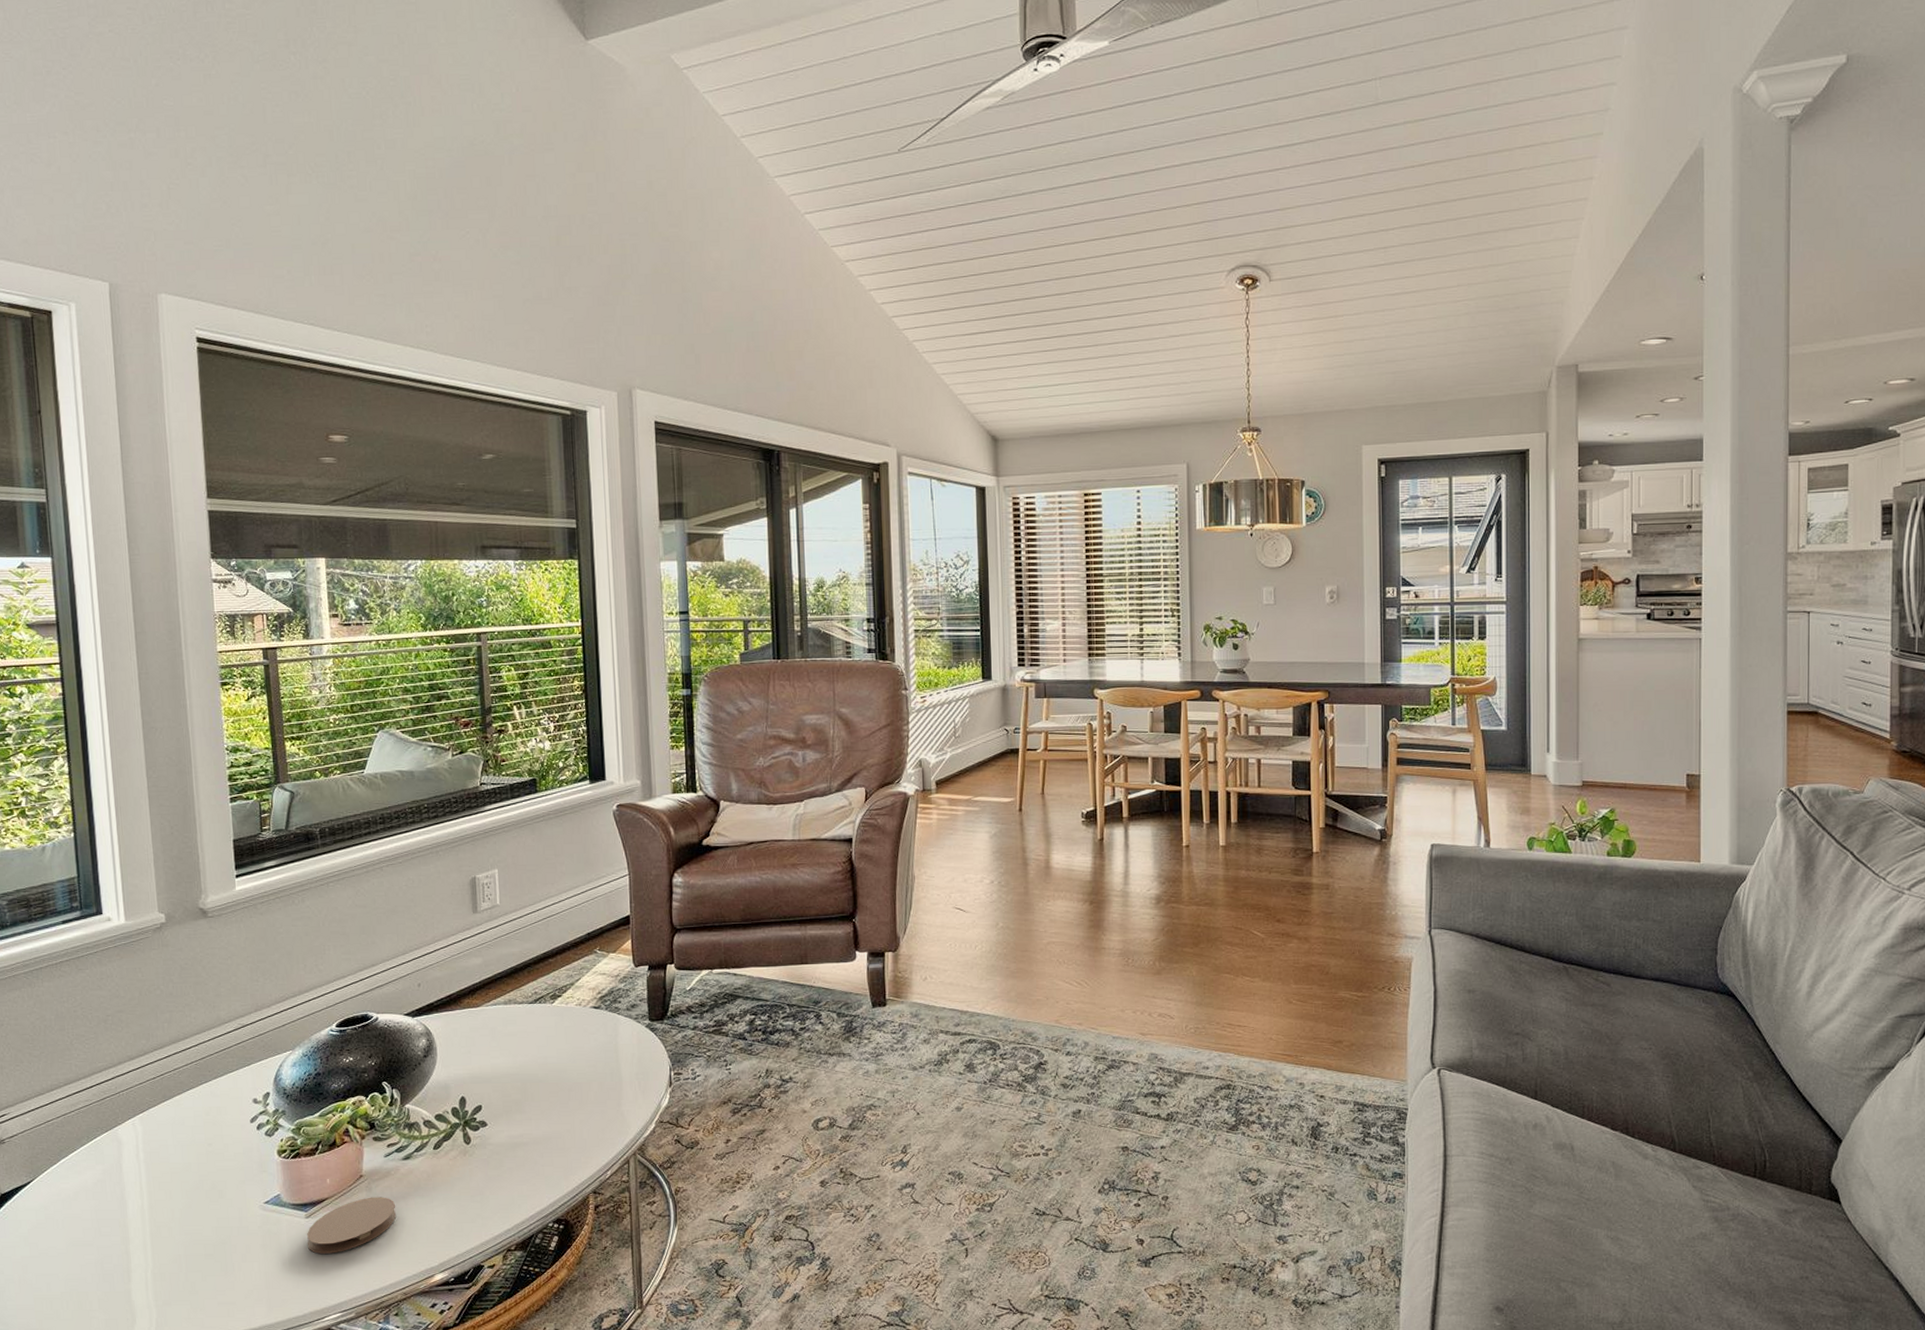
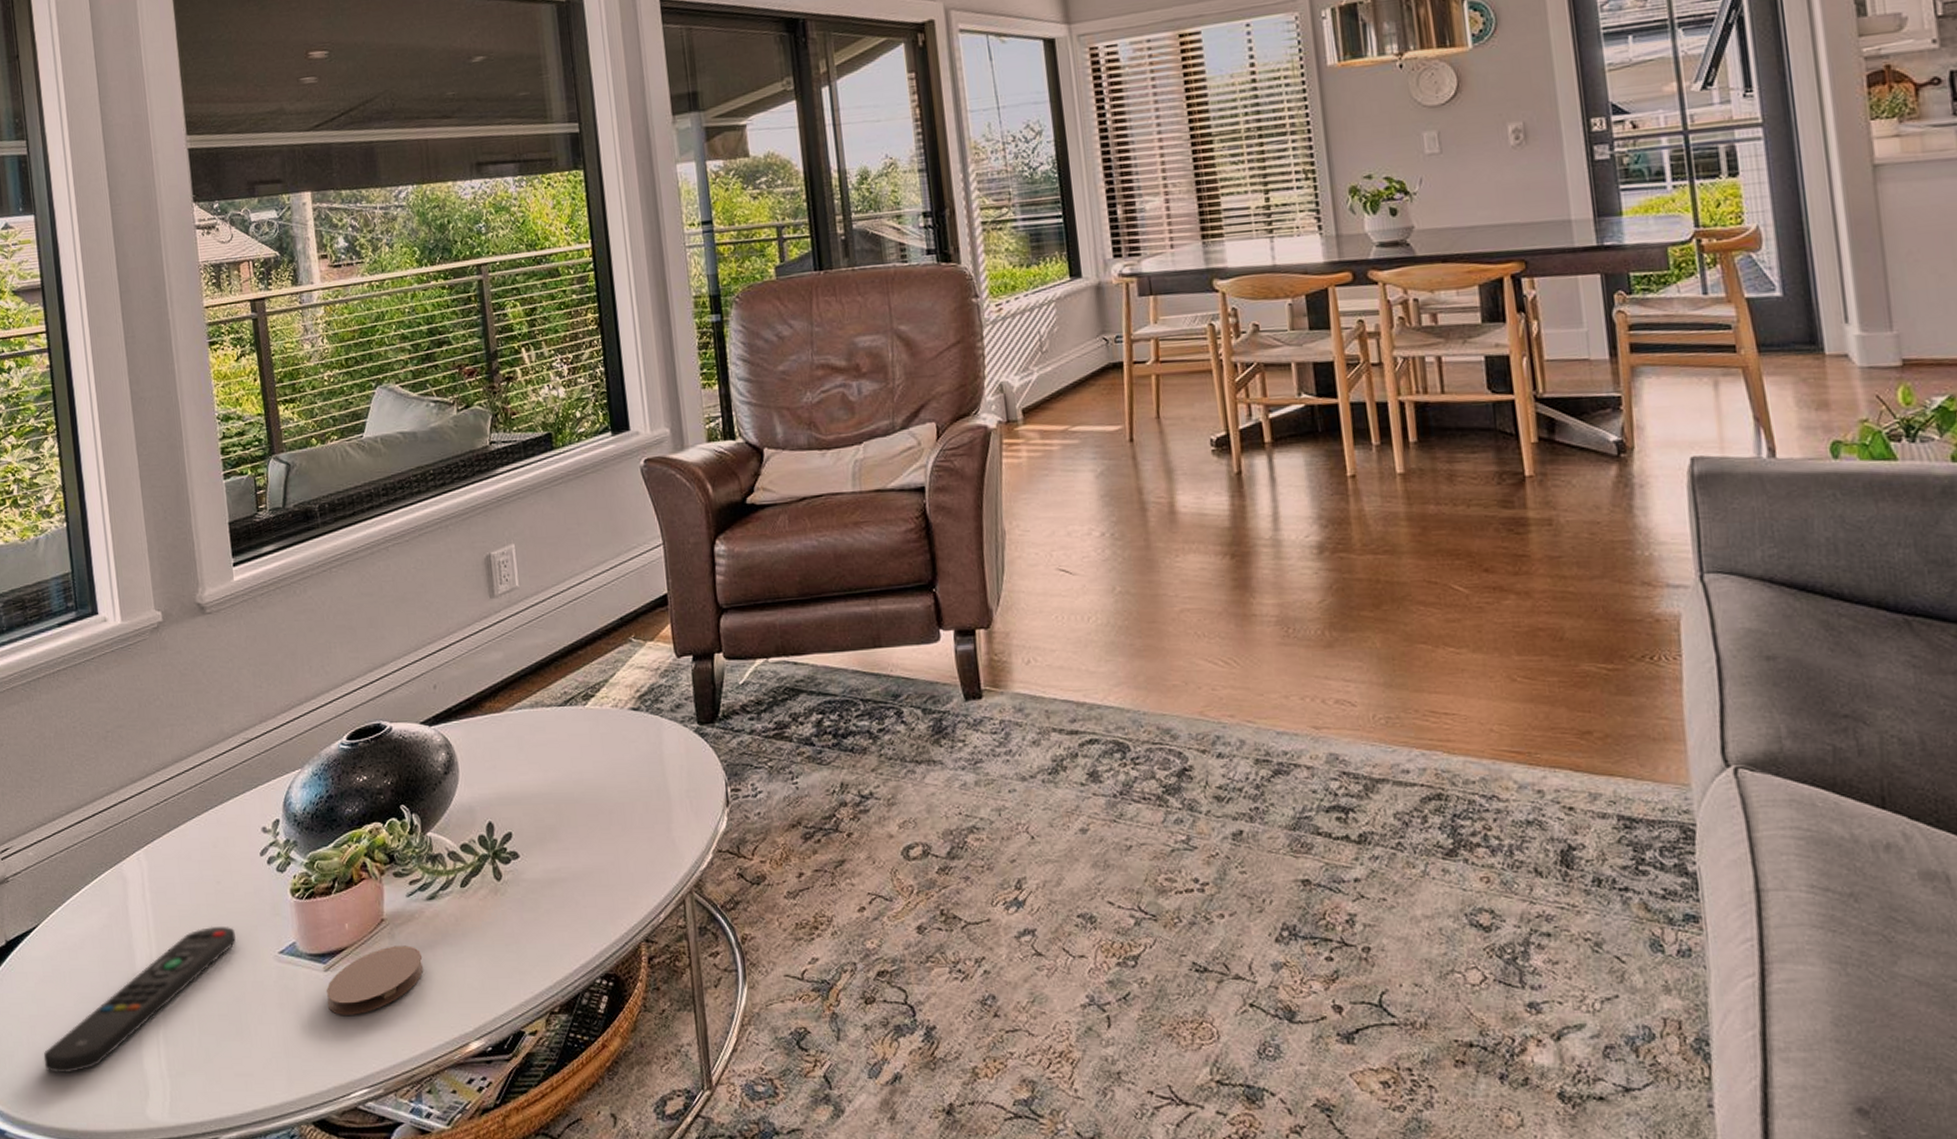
remote control: none [34,1181,224,1306] -> present [43,926,236,1074]

